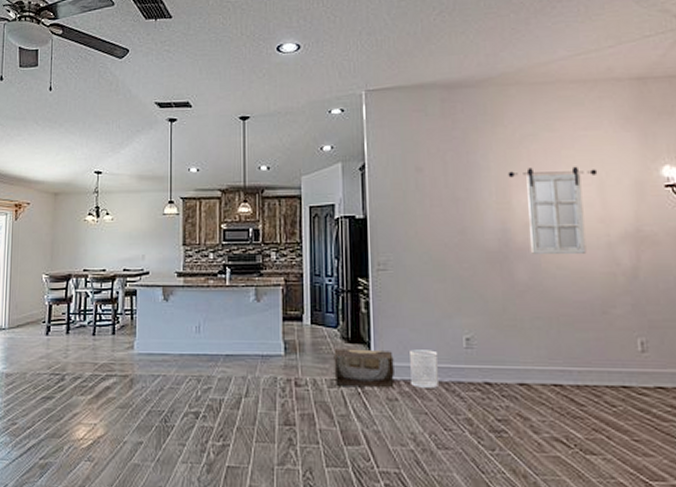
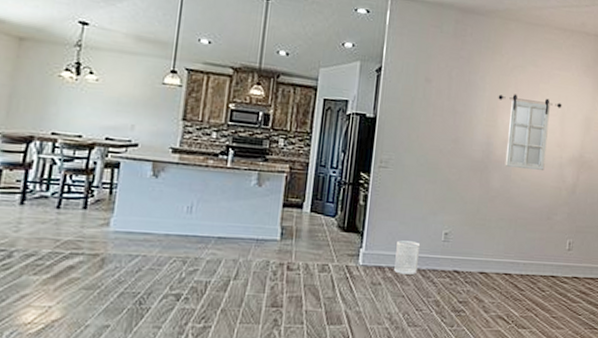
storage bin: present [333,348,395,387] -> none [326,236,382,273]

